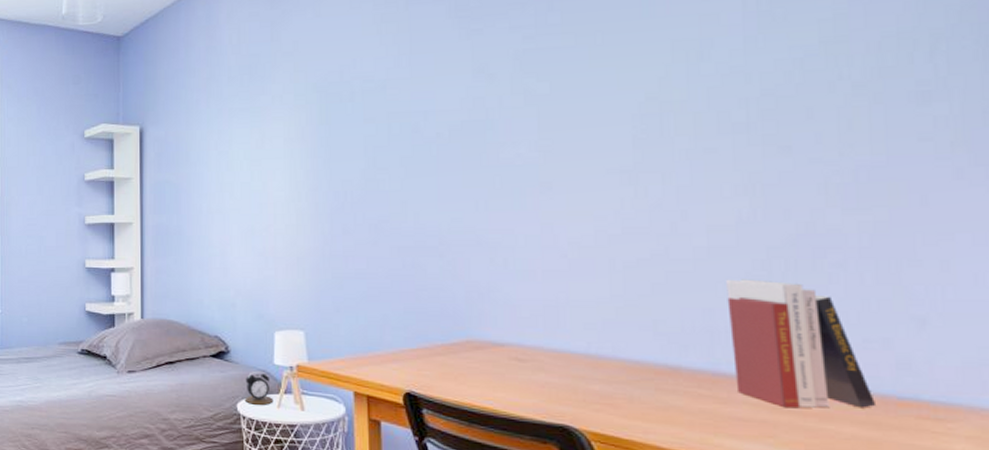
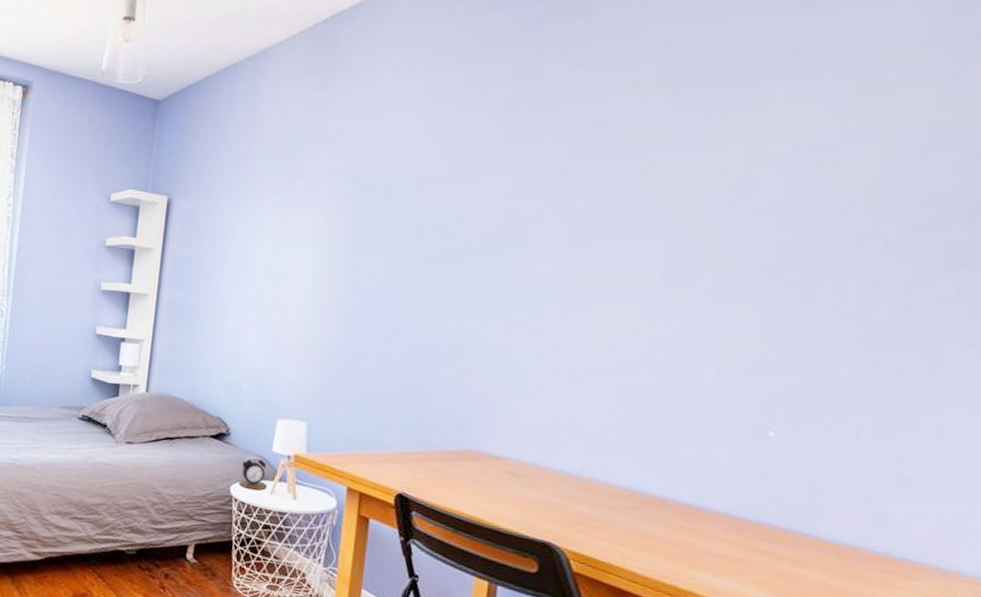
books: present [726,279,875,409] -> none [718,419,848,558]

